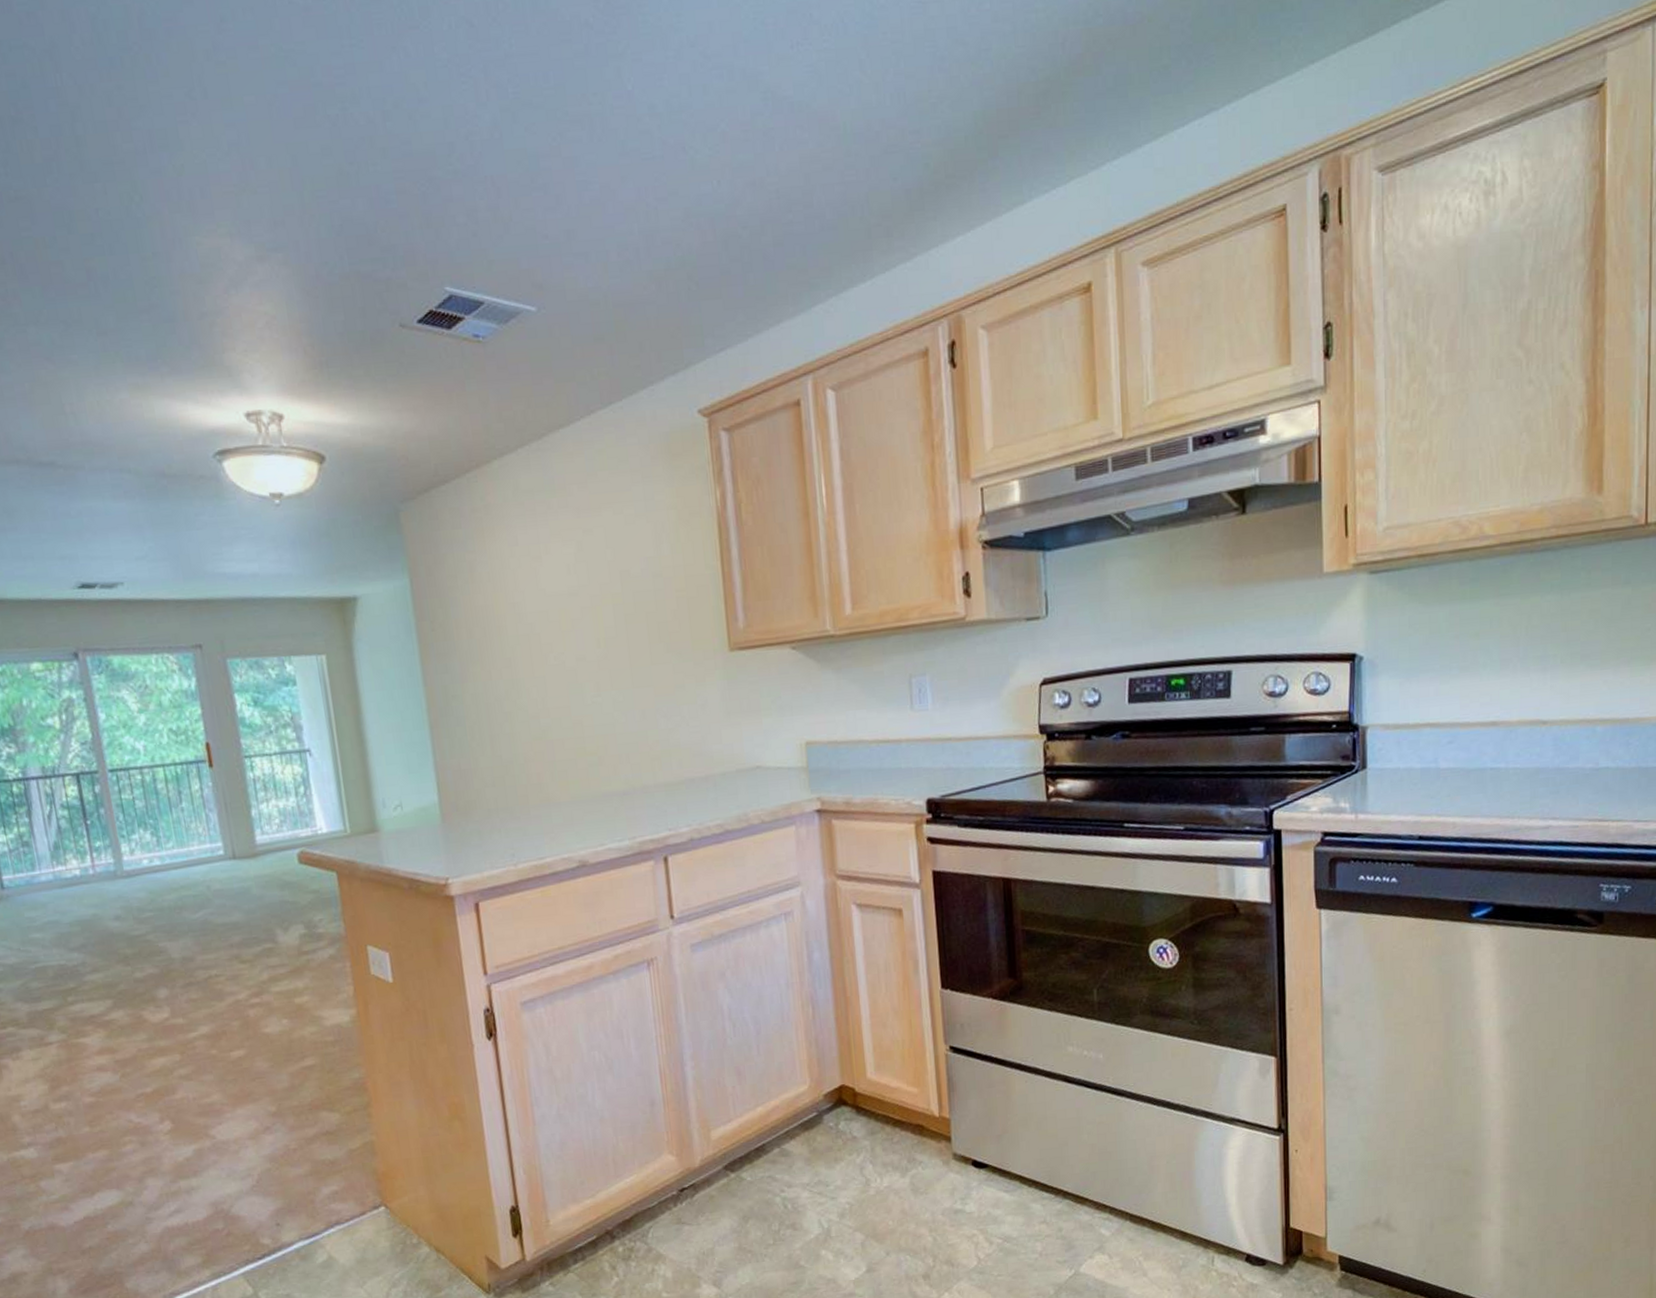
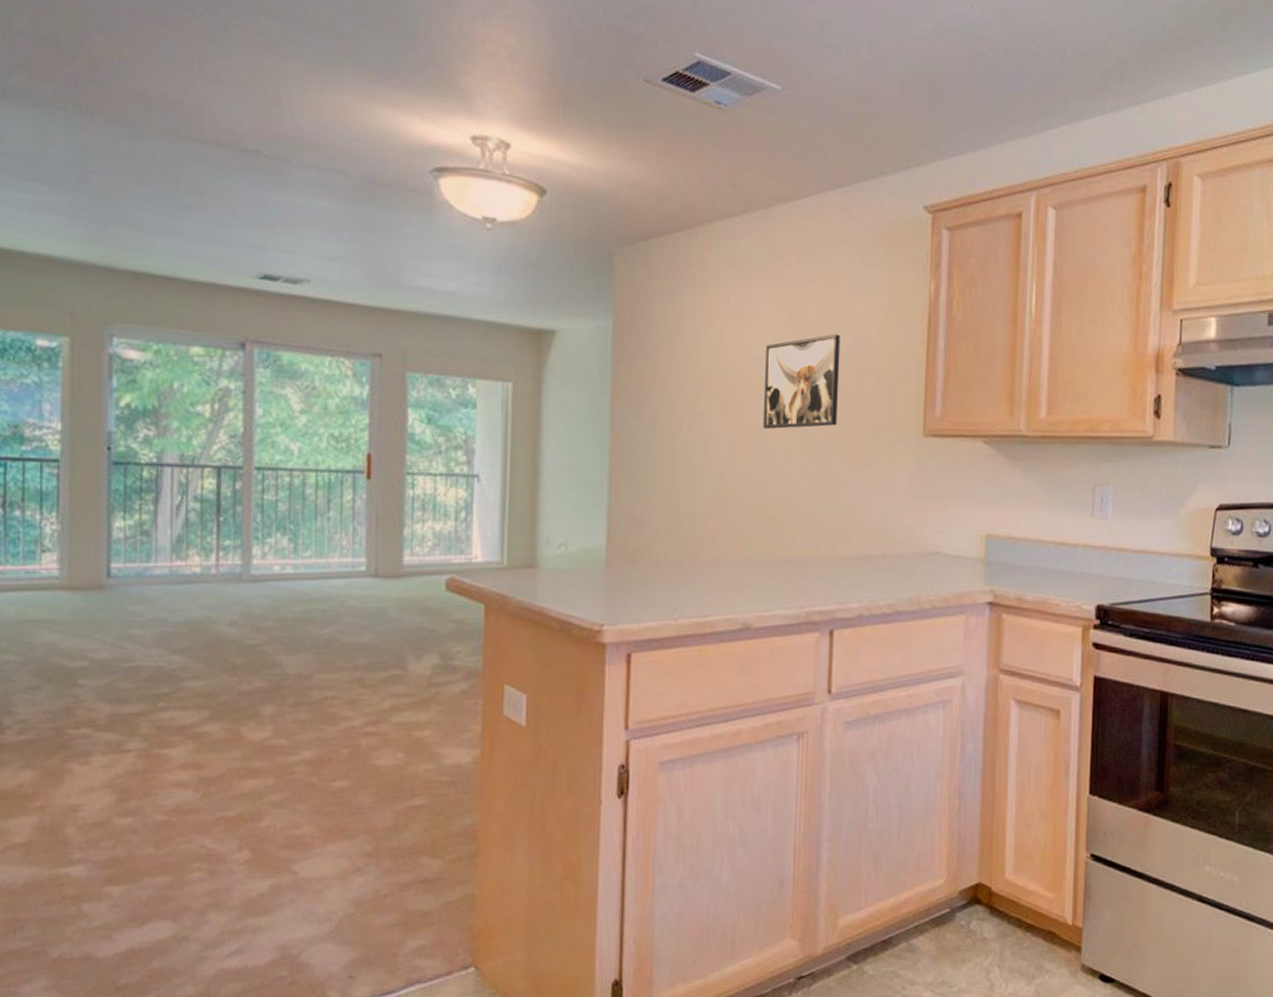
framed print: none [561,558,642,666] -> present [763,334,841,430]

